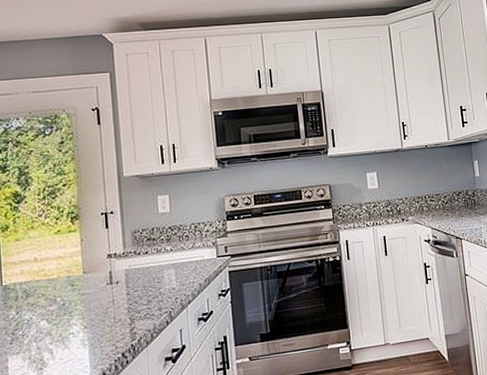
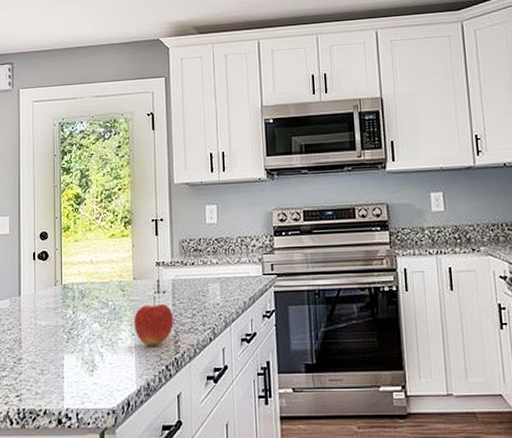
apple: none [85,287,129,337] -> present [134,295,174,346]

